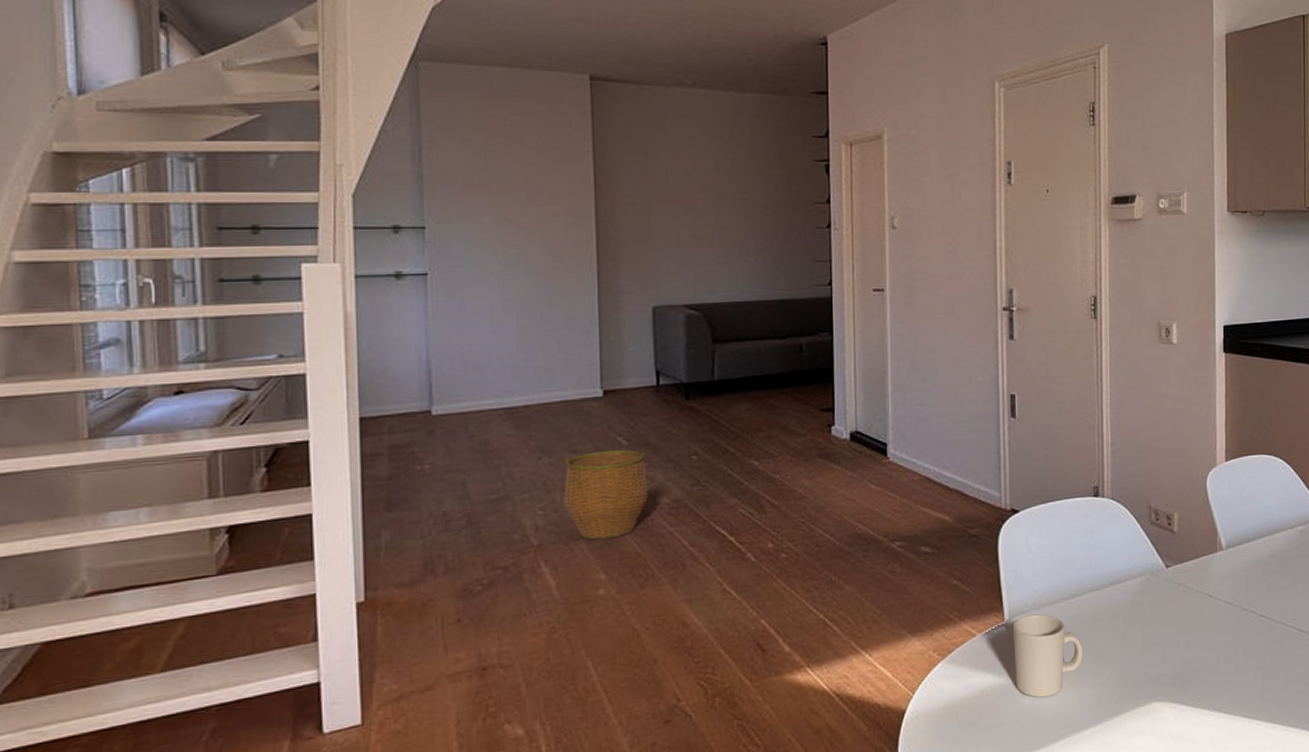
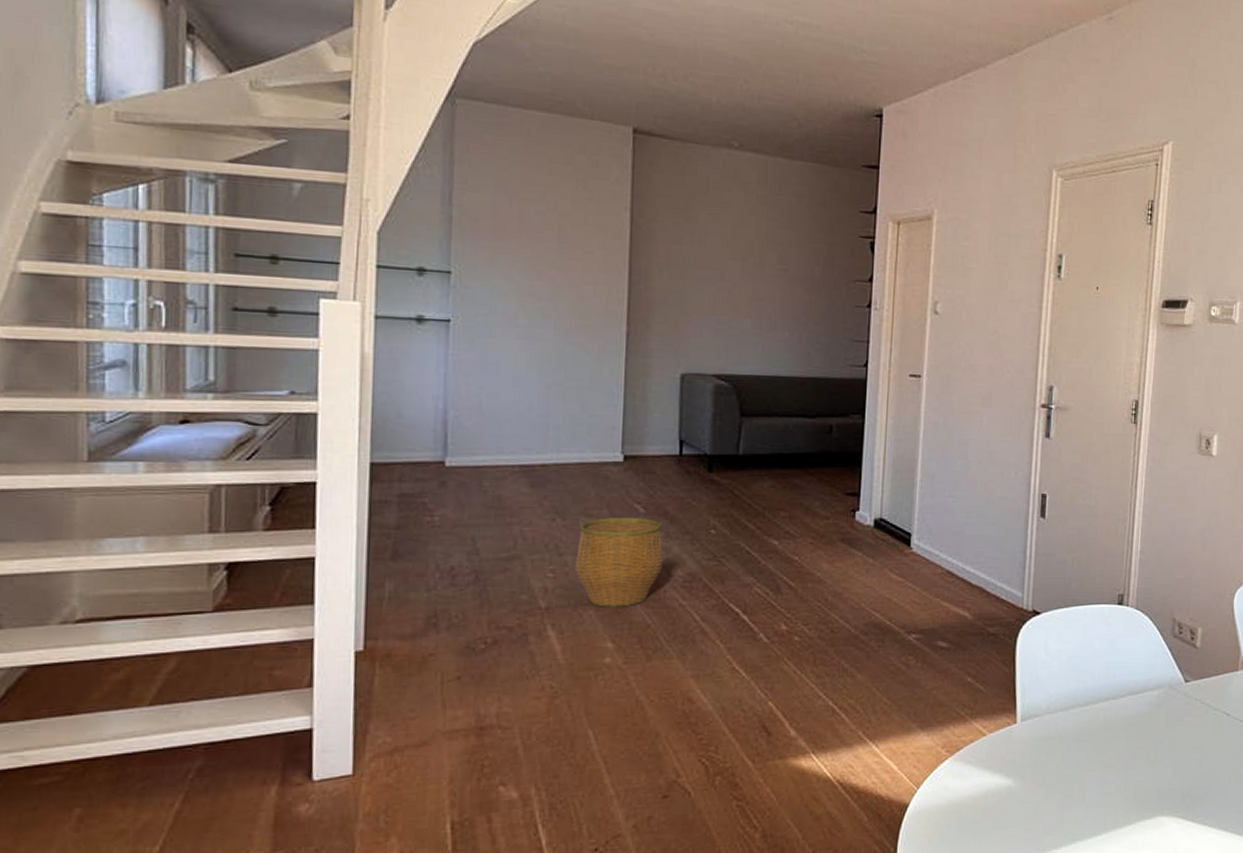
mug: present [1012,614,1084,698] -> none [1023,718,1094,803]

